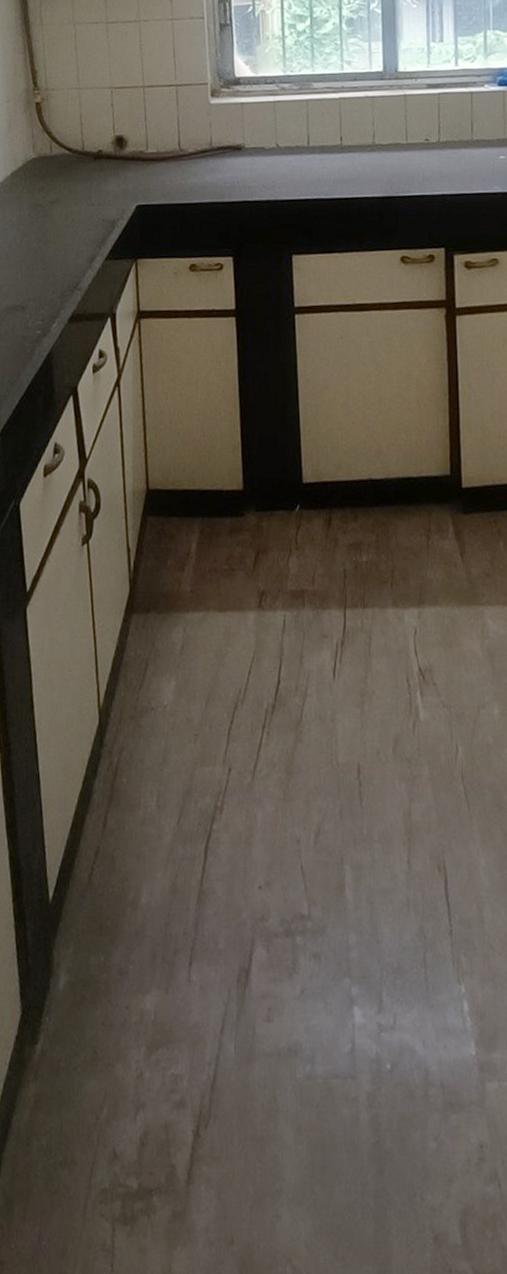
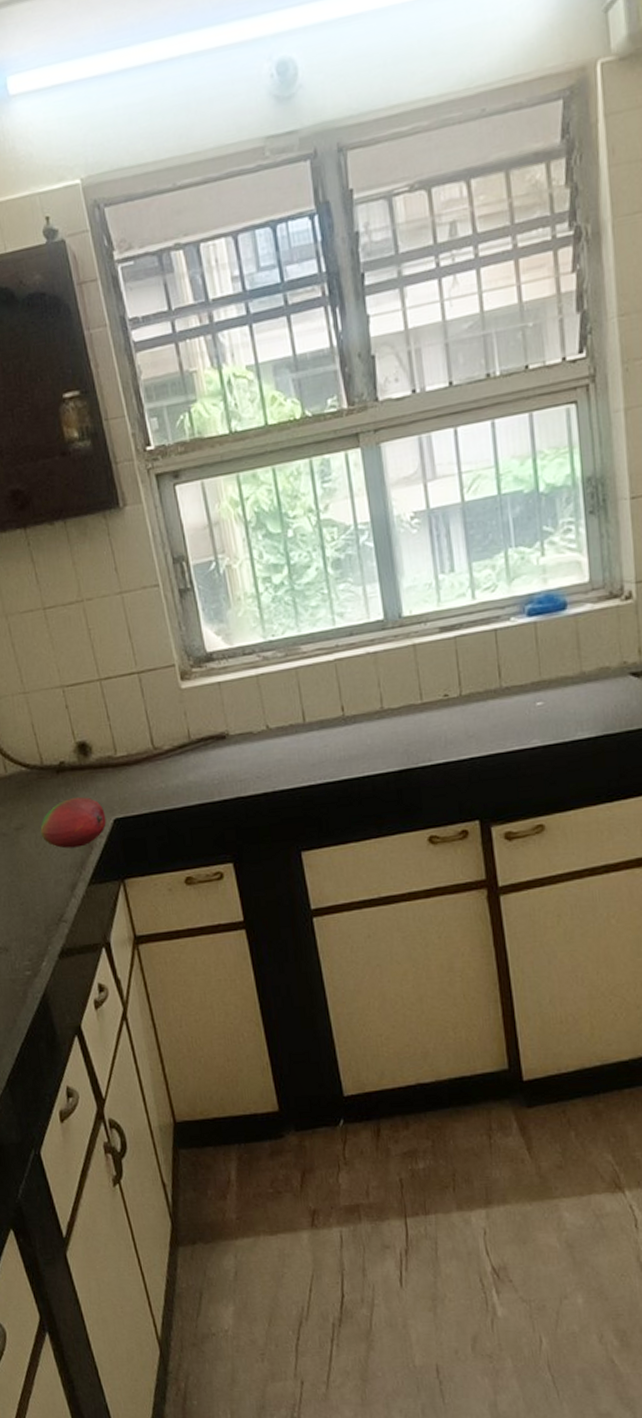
fruit: none [71,182,130,226] -> present [40,797,107,849]

